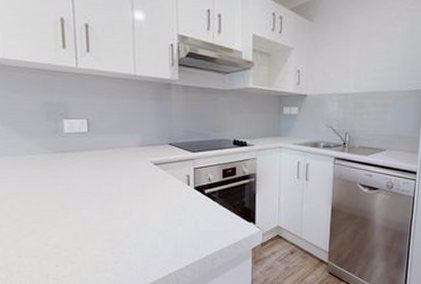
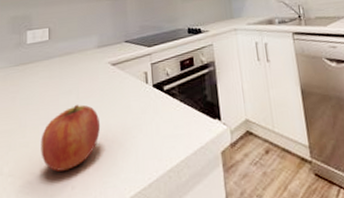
fruit: none [84,195,142,249] -> present [41,104,101,172]

